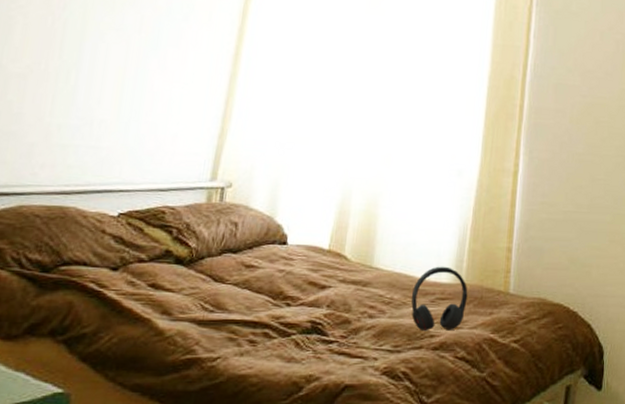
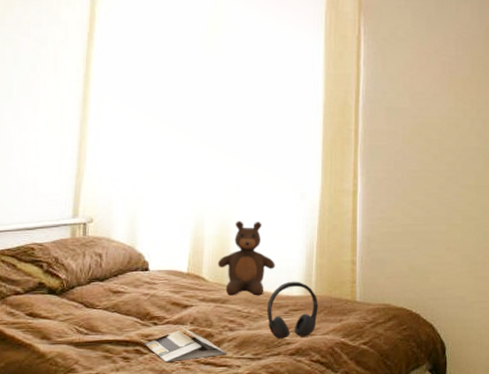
brochure: none [273,307,364,350] -> present [144,325,227,363]
teddy bear: none [362,196,425,281] -> present [217,221,275,296]

